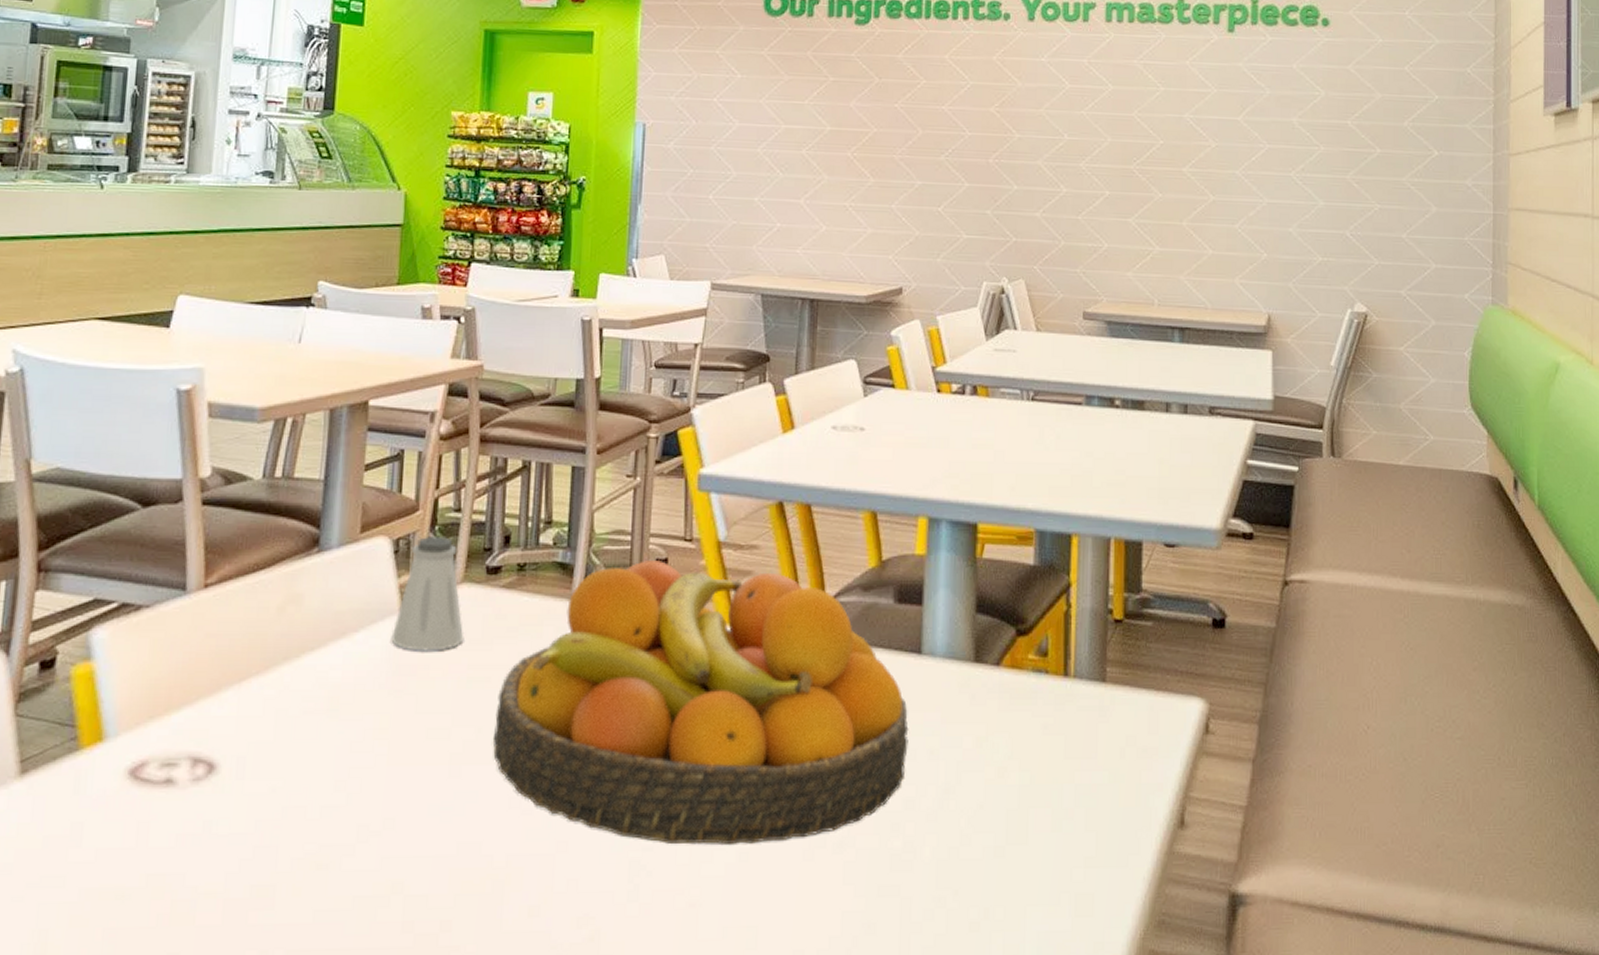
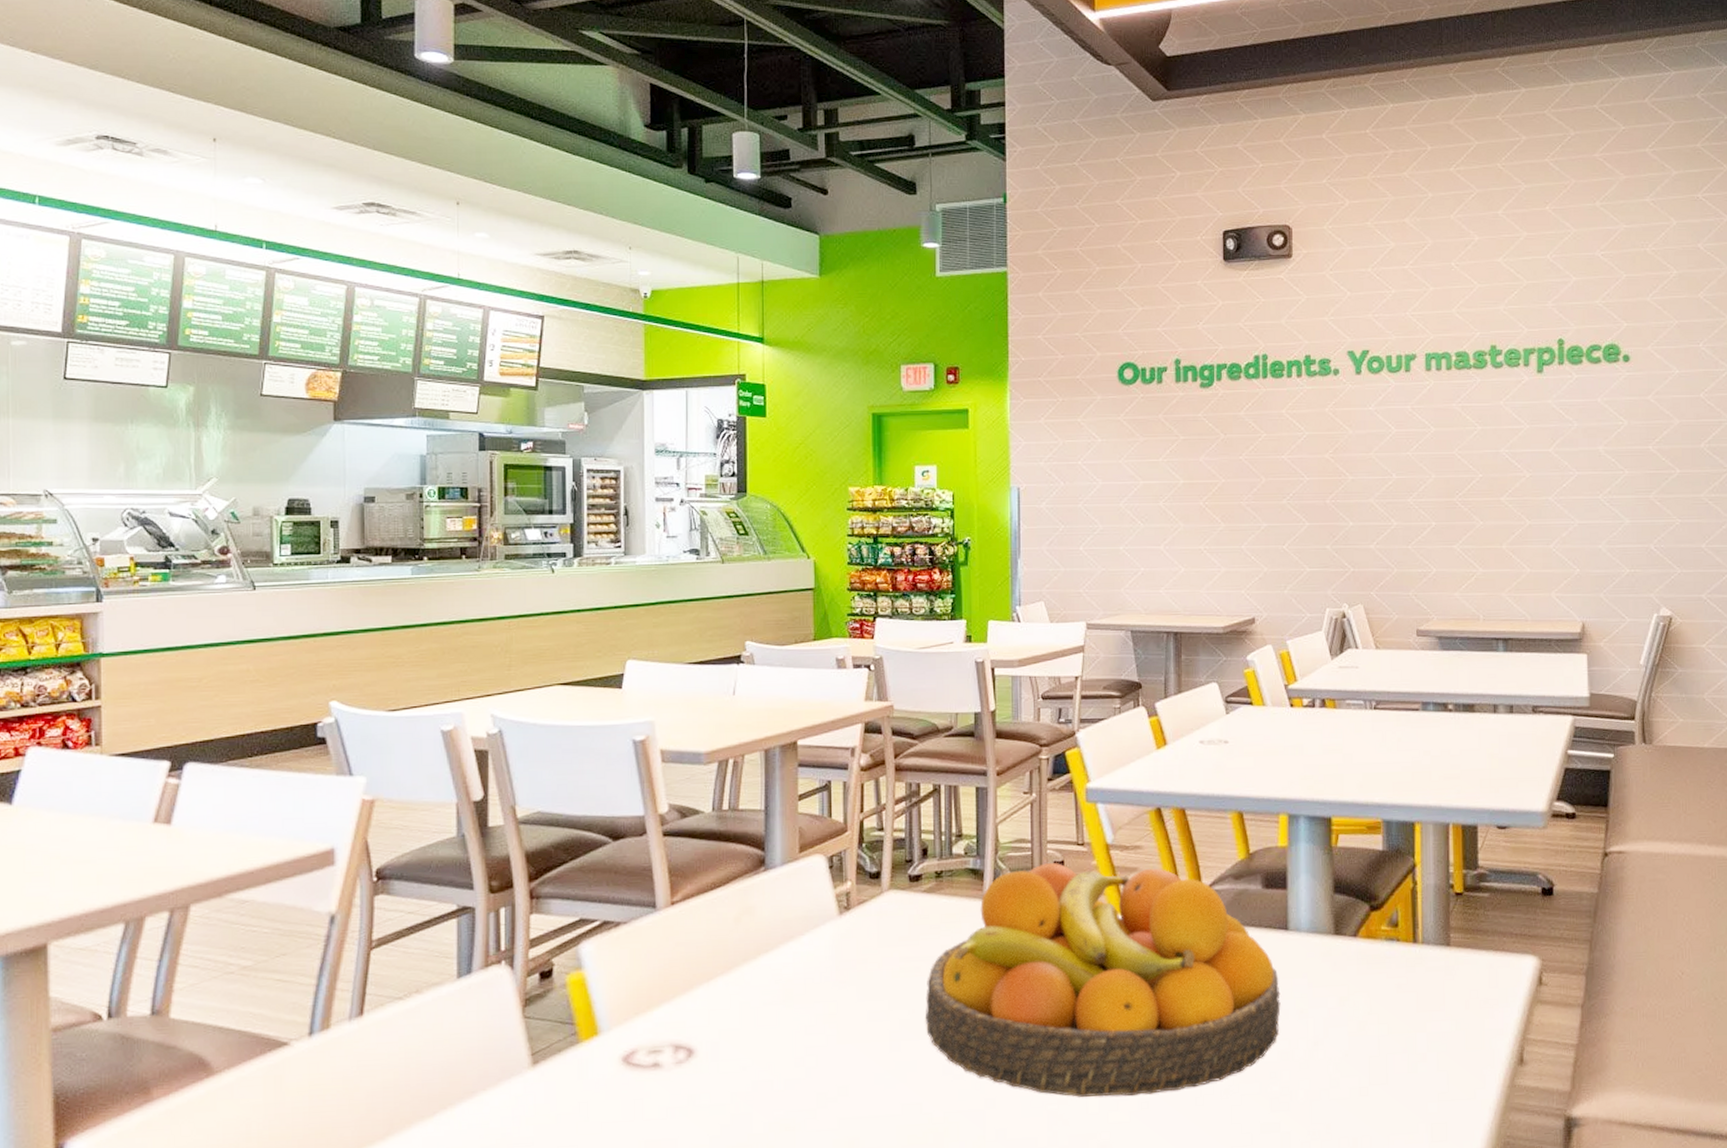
saltshaker: present [391,537,465,651] -> none [832,852,894,949]

